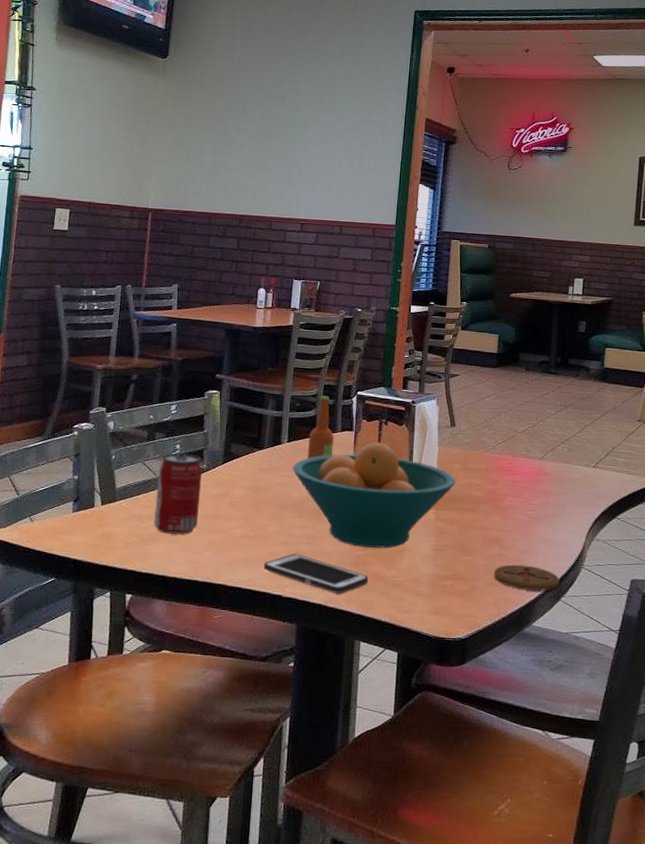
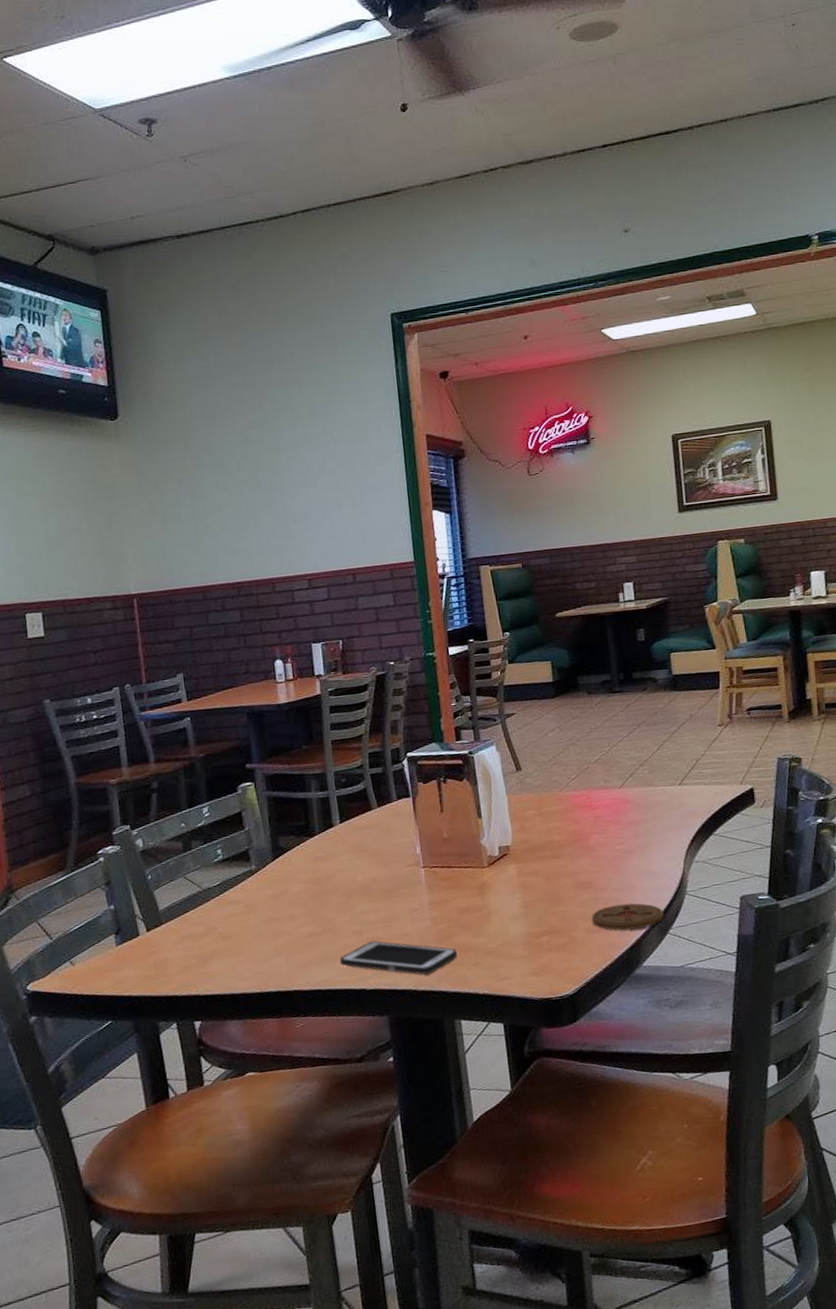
beverage can: present [154,453,203,535] -> none [202,857,258,949]
fruit bowl: present [293,442,456,548] -> none [351,803,533,920]
beer bottle: present [307,396,335,459] -> none [362,764,392,836]

